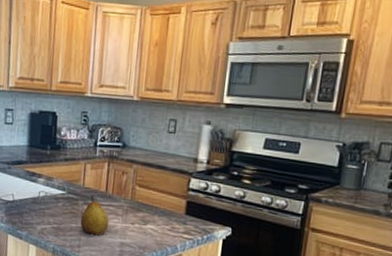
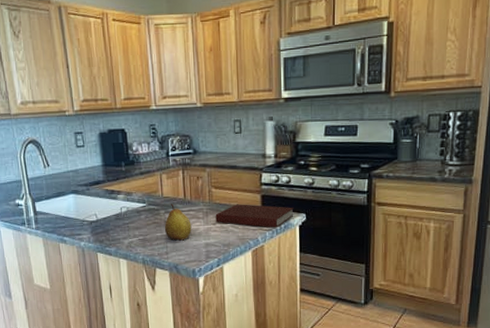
notebook: none [134,206,220,238] -> present [215,204,294,228]

